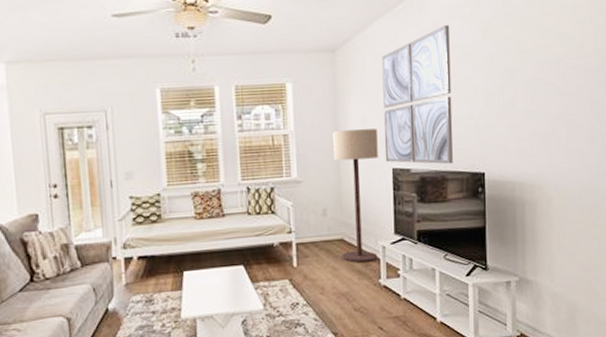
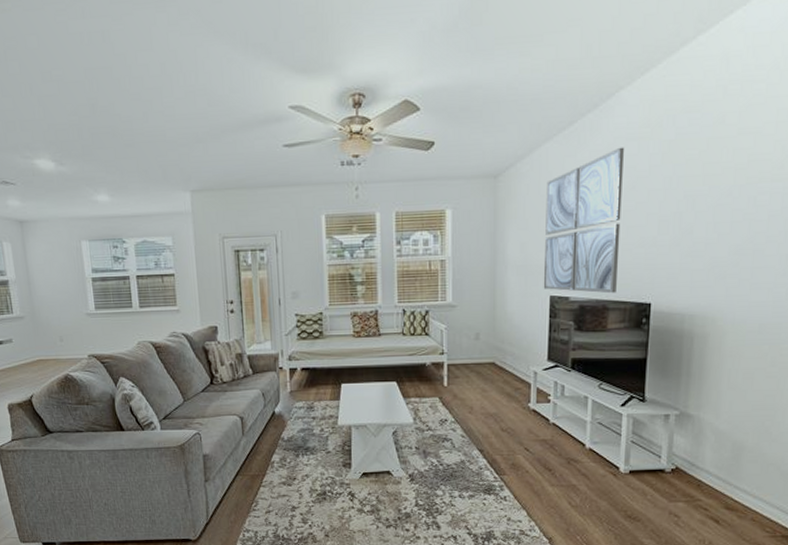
floor lamp: present [332,129,378,263] -> none [489,256,536,386]

